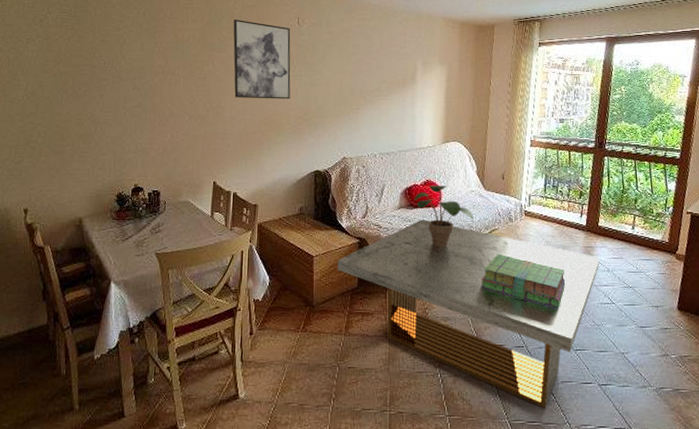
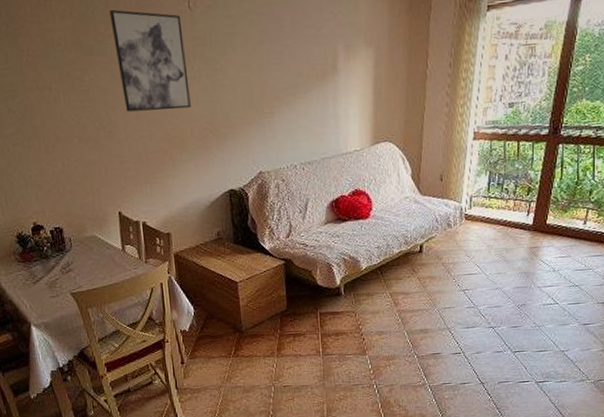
coffee table: present [337,219,600,409] -> none [263,233,545,408]
potted plant: present [414,185,474,247] -> none [341,193,408,262]
stack of books: present [480,254,567,309] -> none [416,263,509,314]

